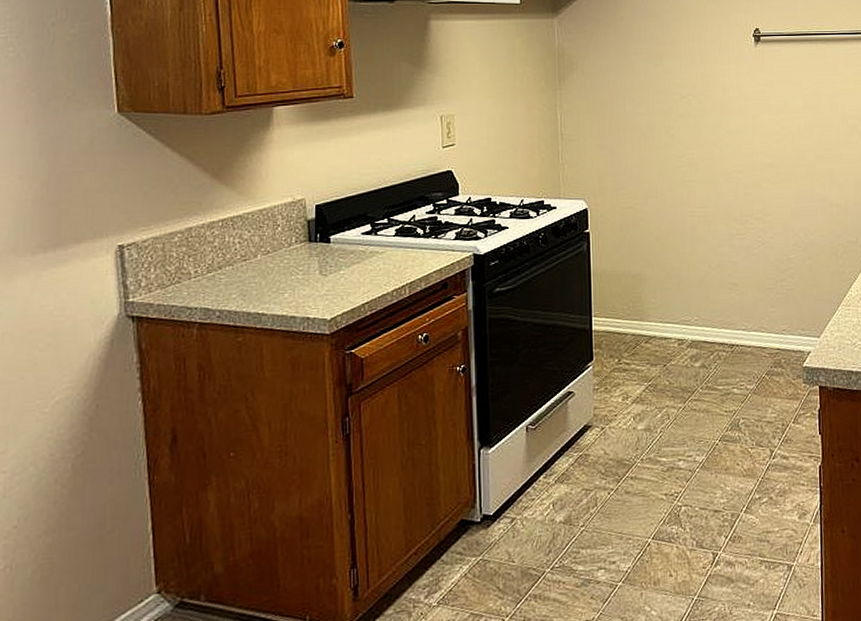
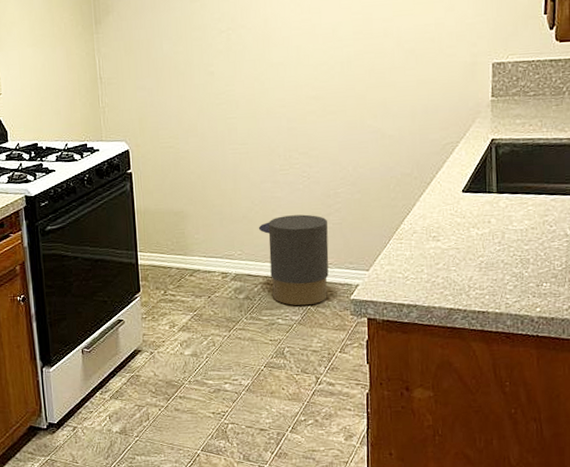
trash can: none [715,279,783,374] -> present [258,214,329,306]

